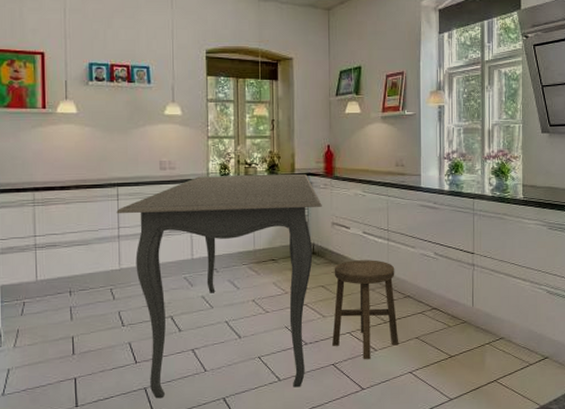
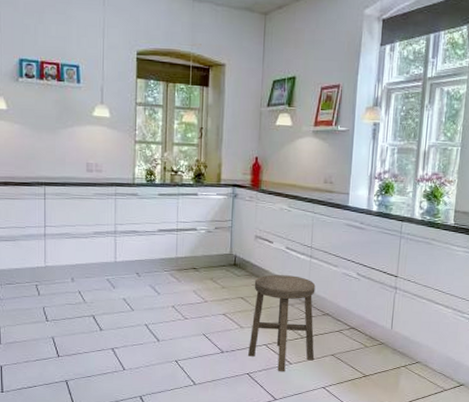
dining table: present [116,174,322,399] -> none [43,181,246,393]

